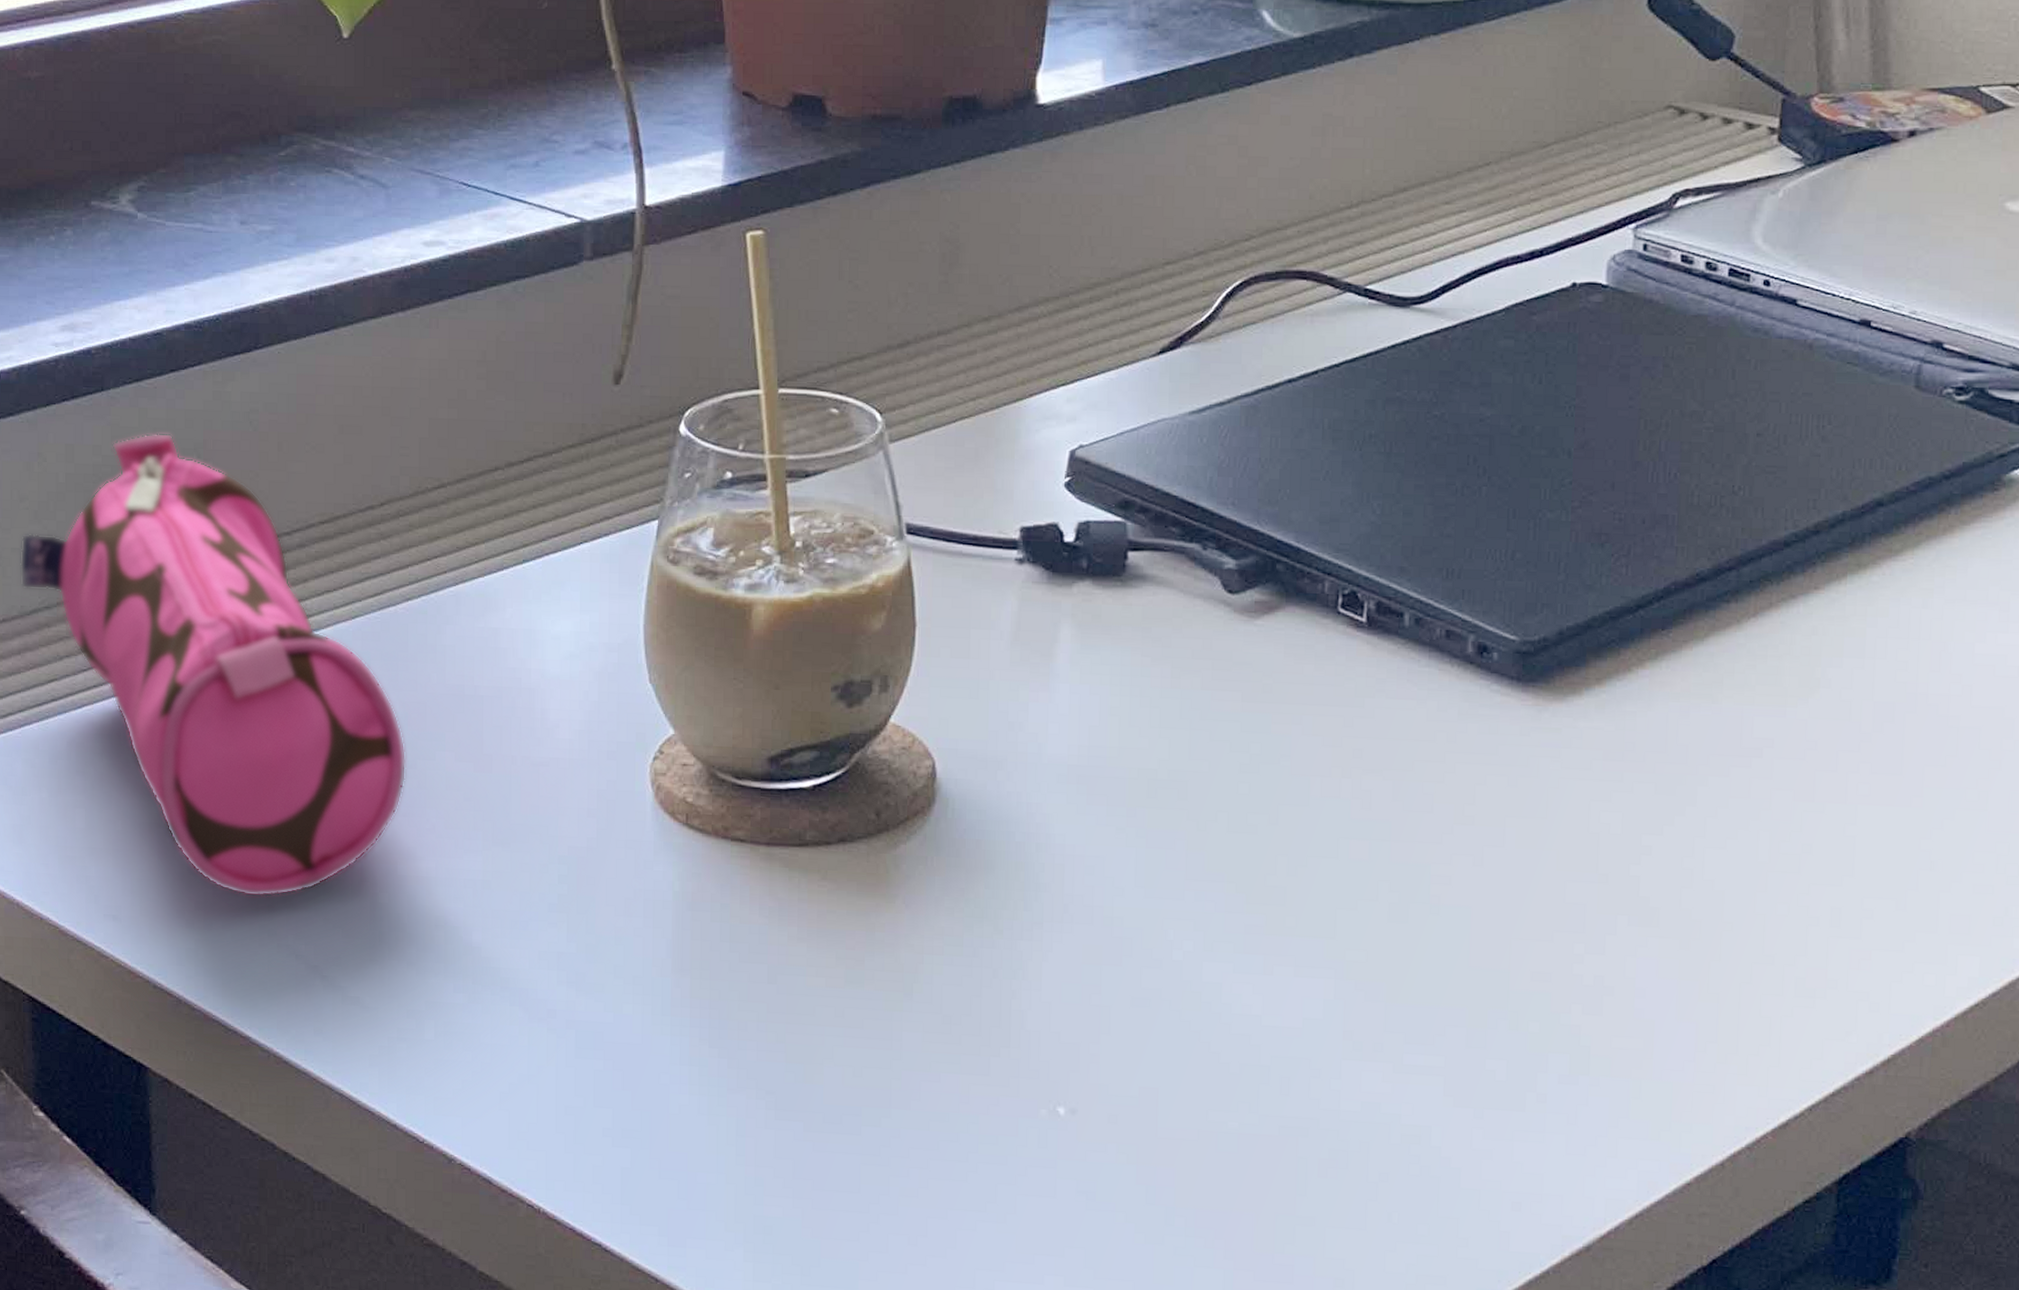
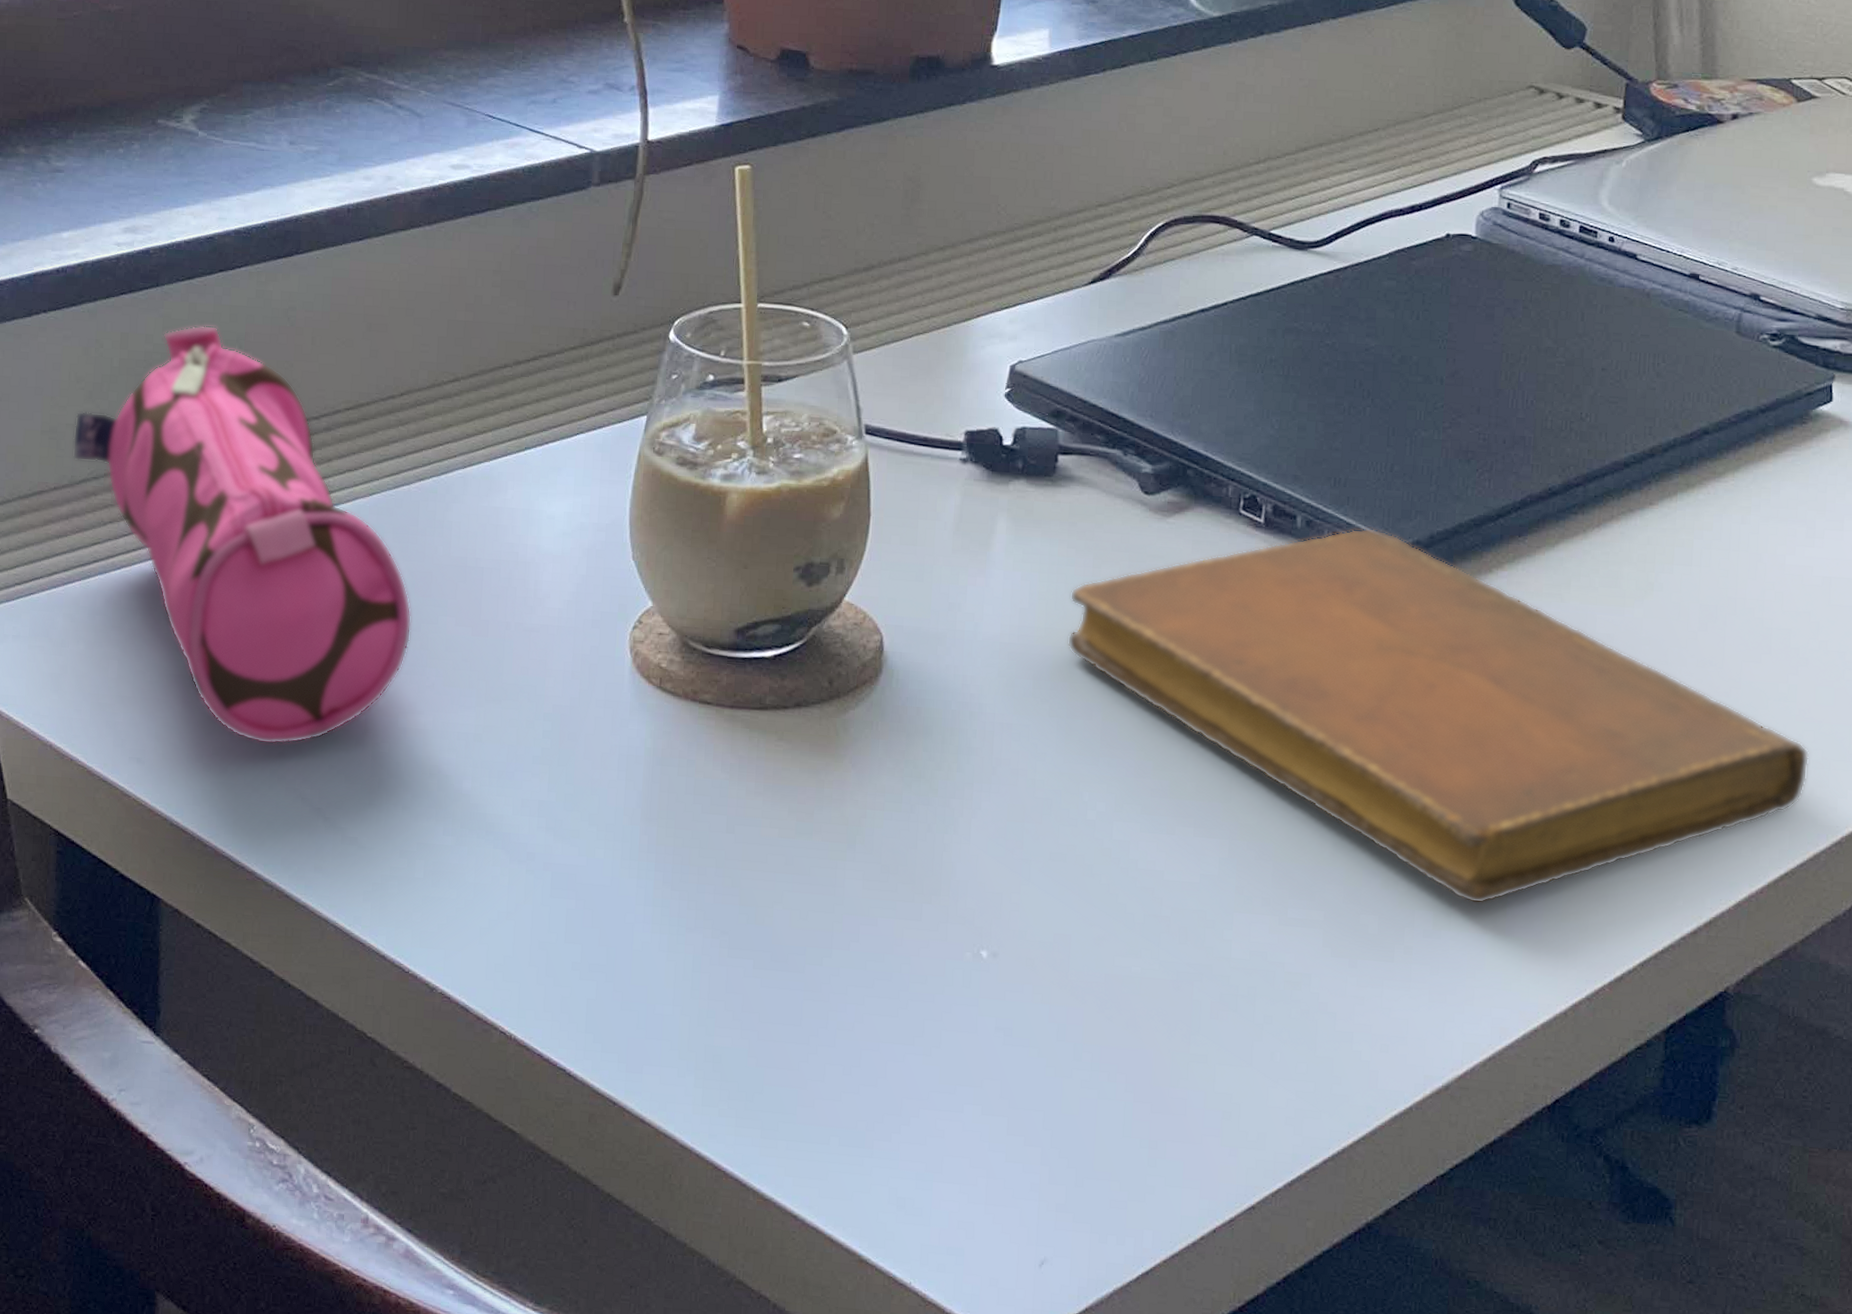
notebook: none [1144,624,2004,1046] -> present [1067,527,1810,904]

